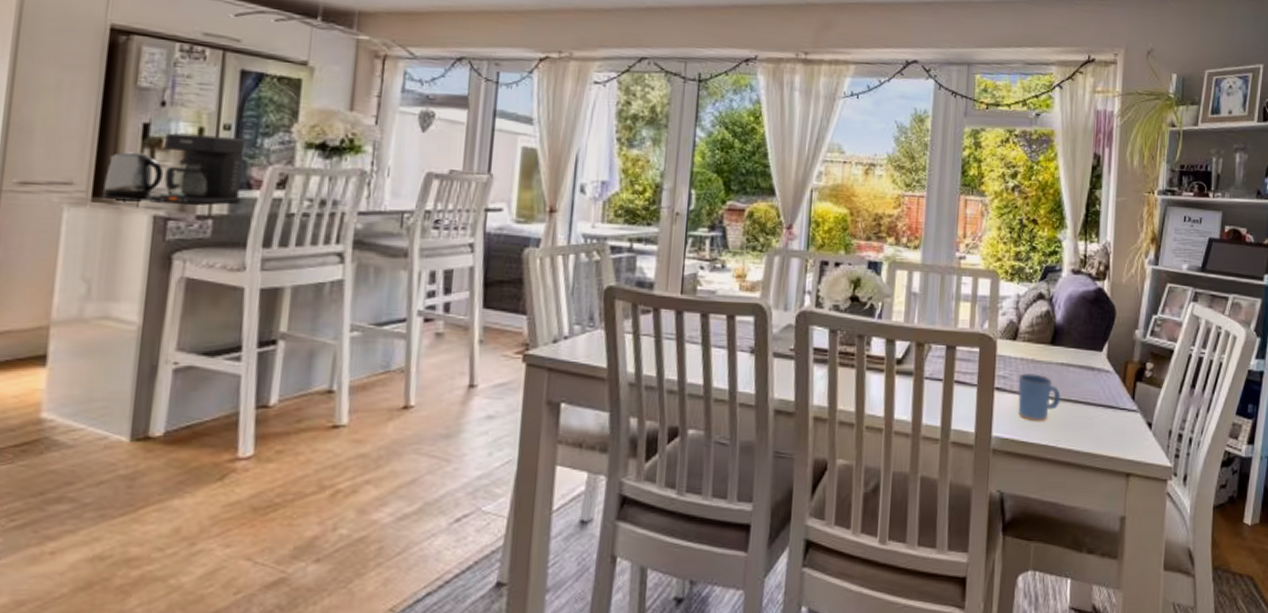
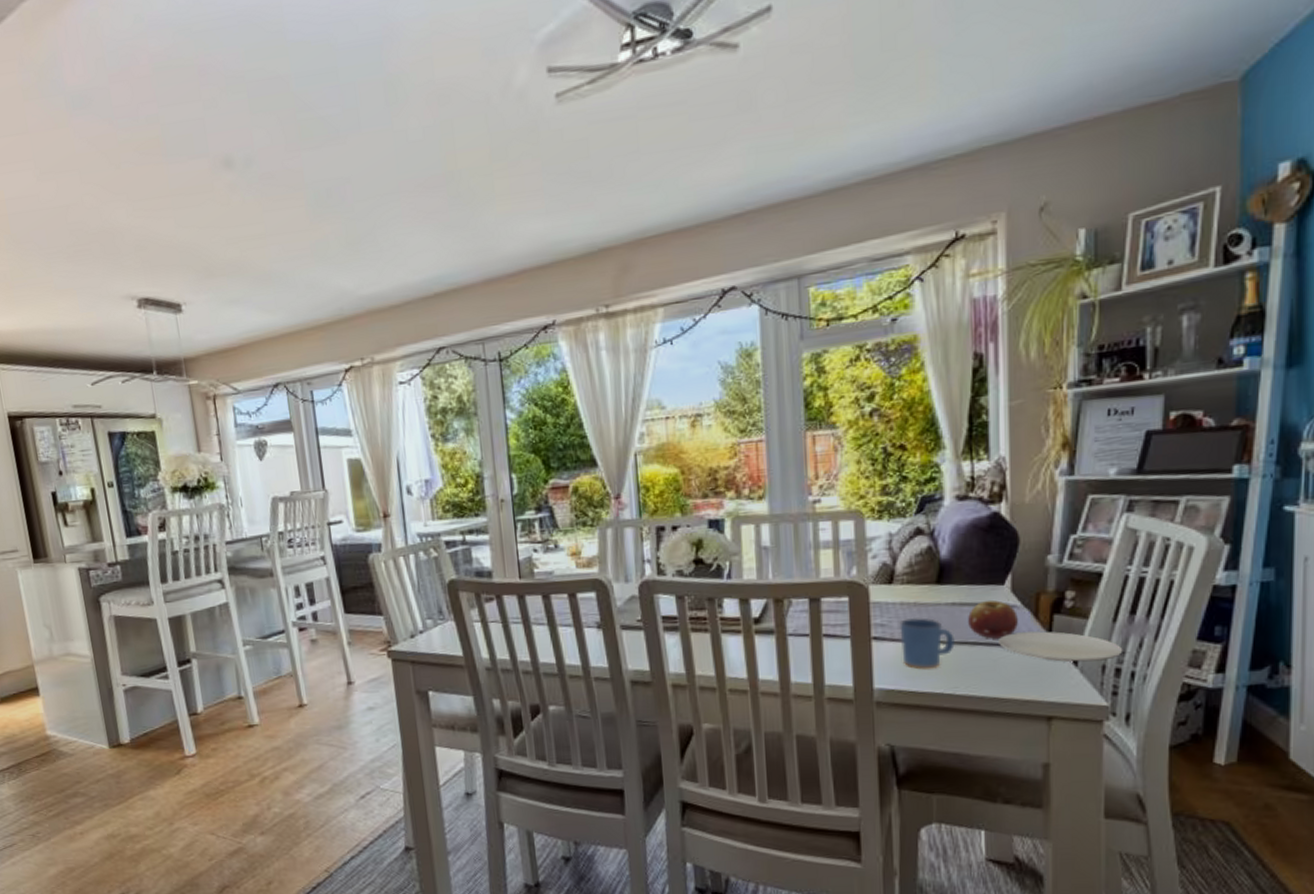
kettle: present [103,151,164,202] -> none [36,517,77,560]
coffee maker: present [148,132,245,206] -> none [69,492,136,557]
fruit: none [1072,364,1110,399] -> present [968,600,1018,639]
plate: none [1094,395,1185,426] -> present [999,631,1123,662]

